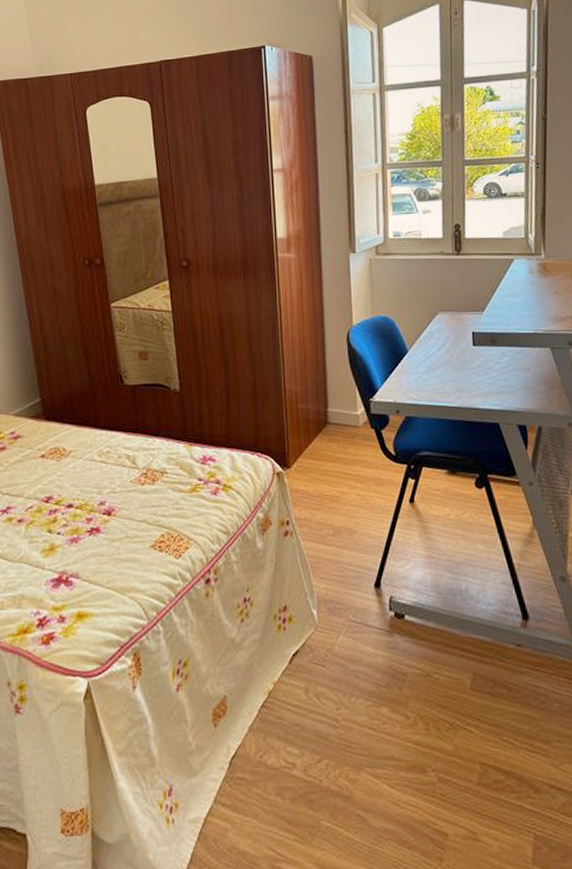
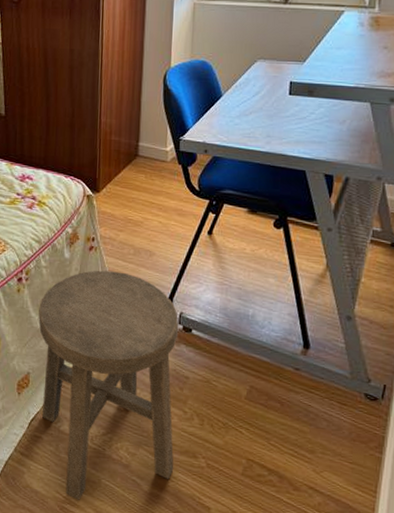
stool: none [232,557,402,854] -> present [38,270,179,500]

